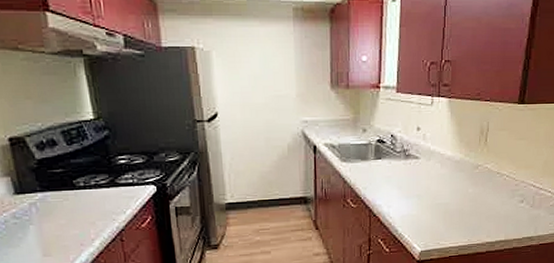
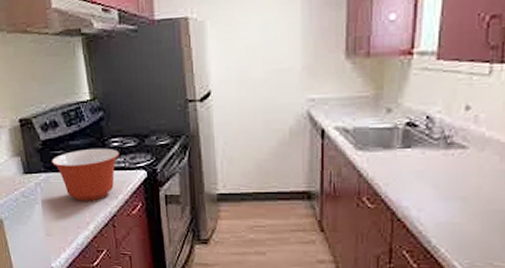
mixing bowl: none [48,166,127,219] -> present [51,149,120,201]

